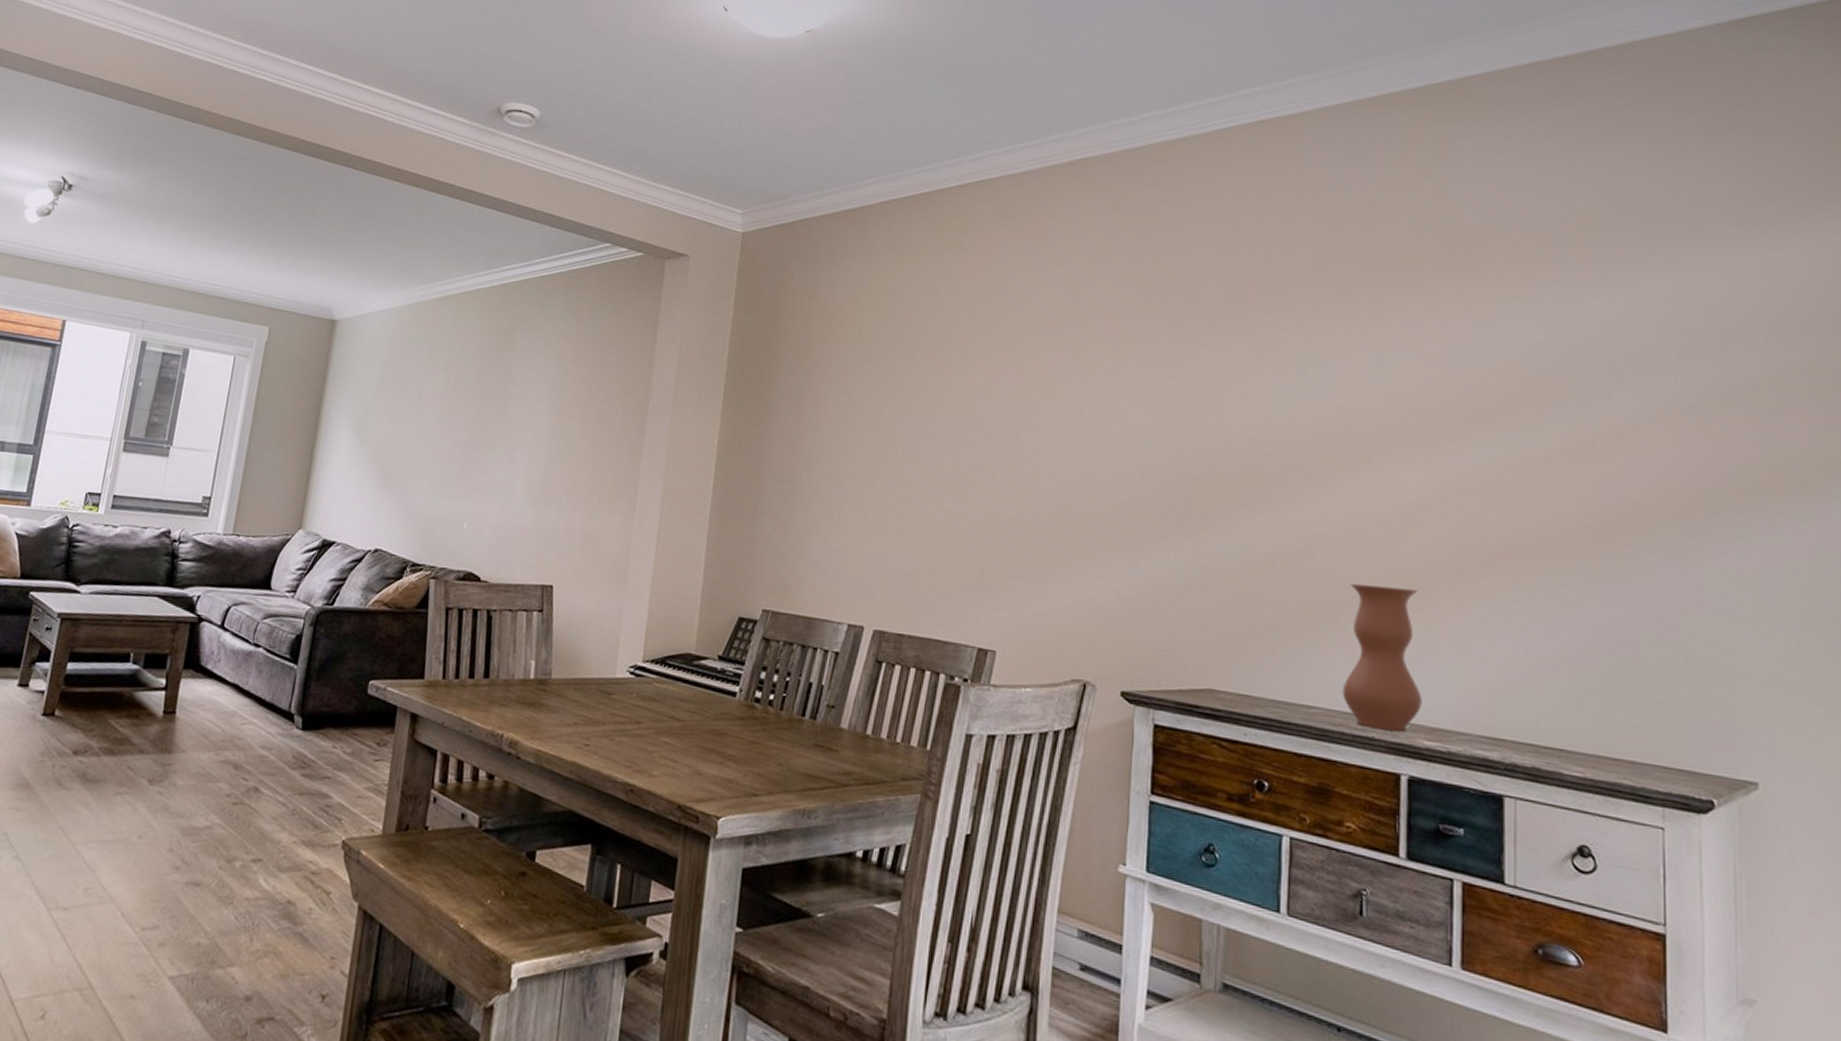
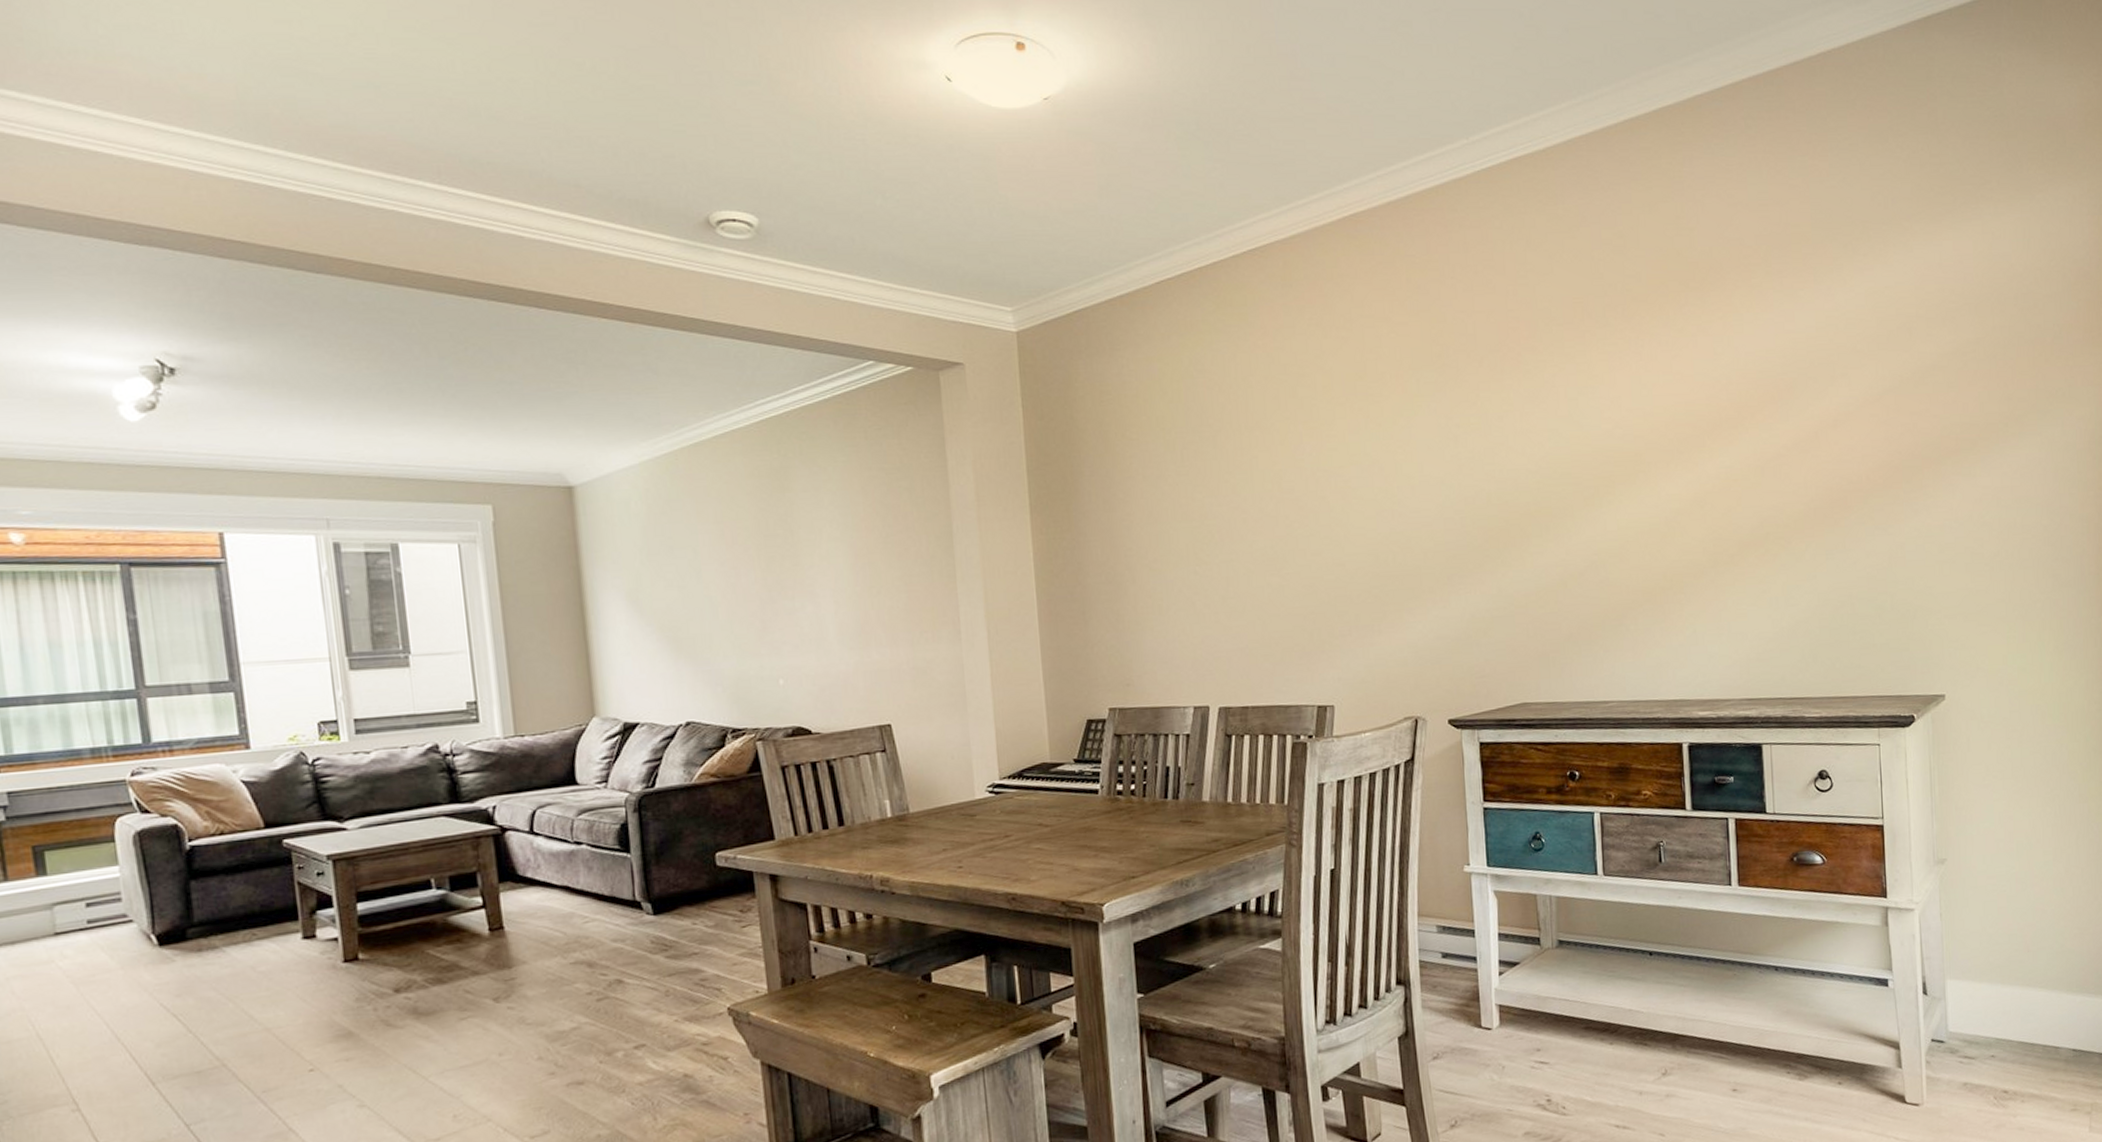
vase: present [1342,584,1422,732] -> none [1630,585,1695,710]

